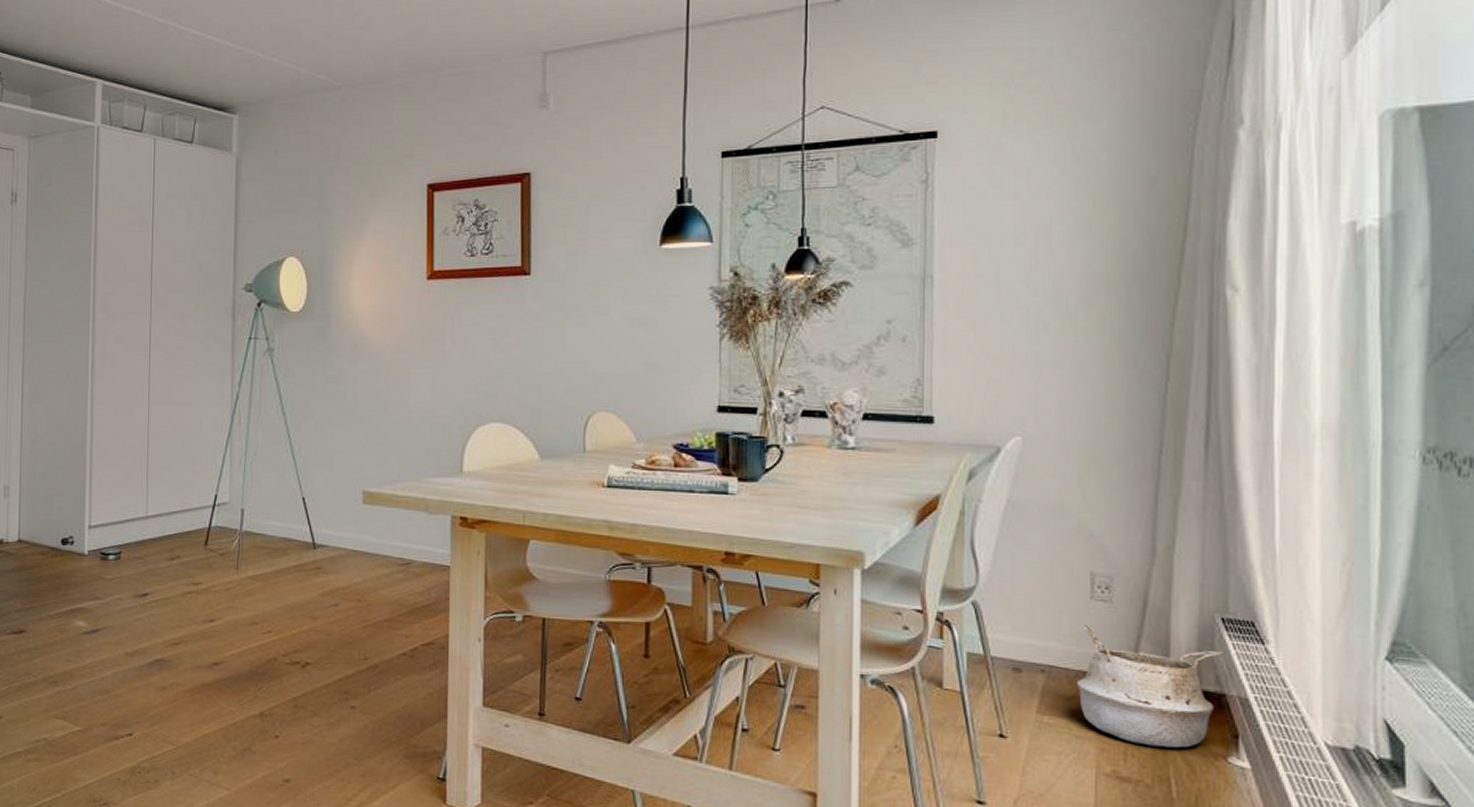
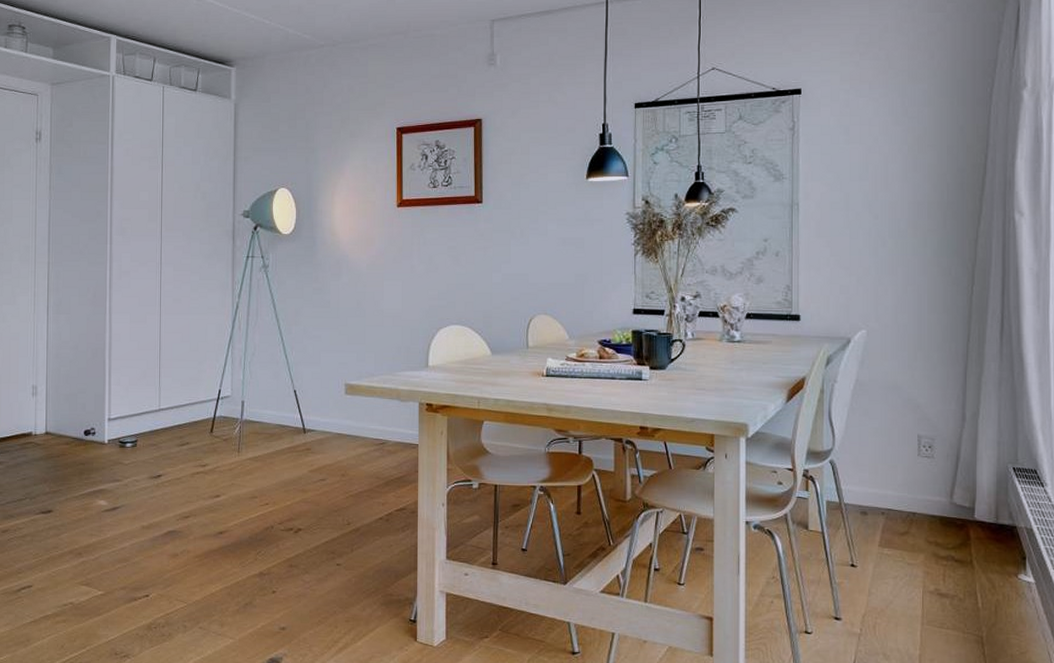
woven basket: present [1077,624,1224,748] -> none [909,476,1015,569]

